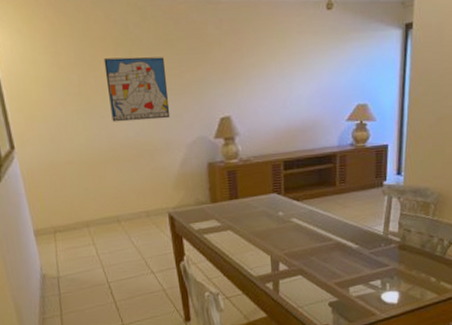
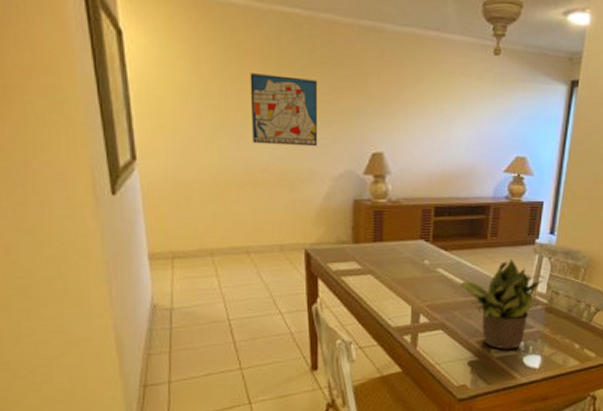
potted plant: none [313,202,396,289] -> present [459,259,545,350]

